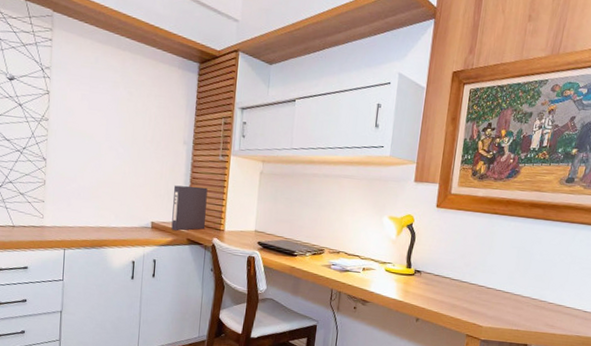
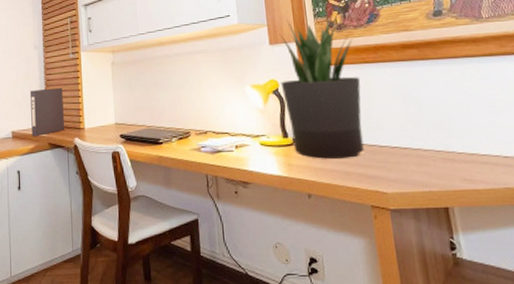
planter: none [414,160,490,293] -> present [279,18,364,159]

